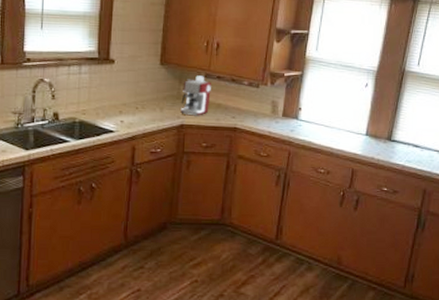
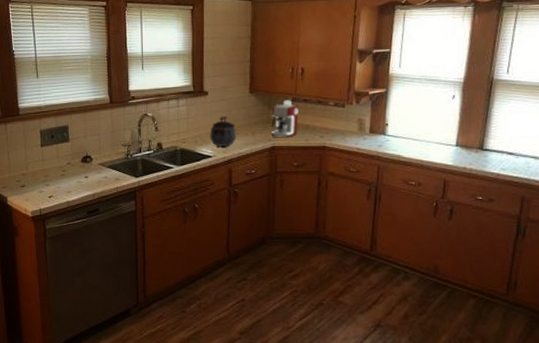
kettle: none [113,87,143,122] -> present [210,116,237,147]

